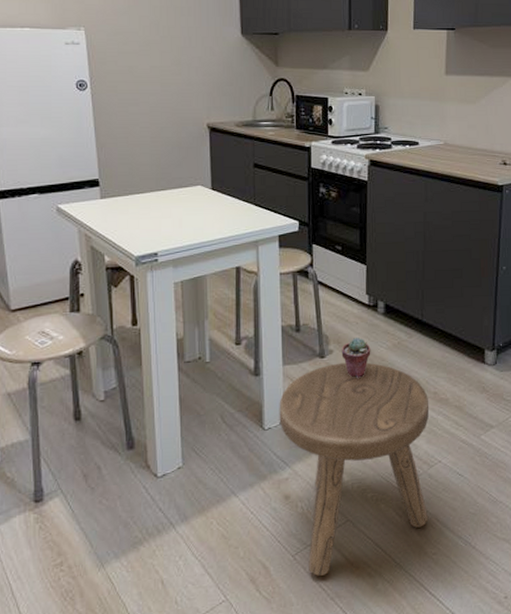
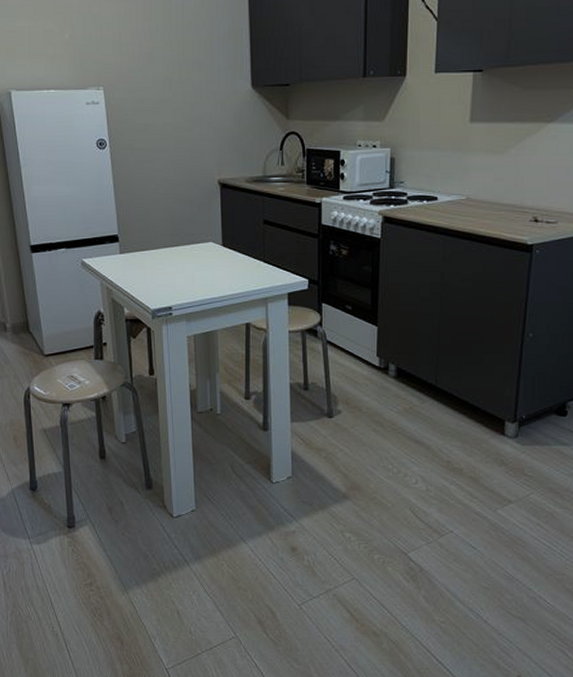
stool: present [279,362,430,576] -> none [287,424,442,627]
potted succulent: present [341,338,371,378] -> none [350,400,381,440]

